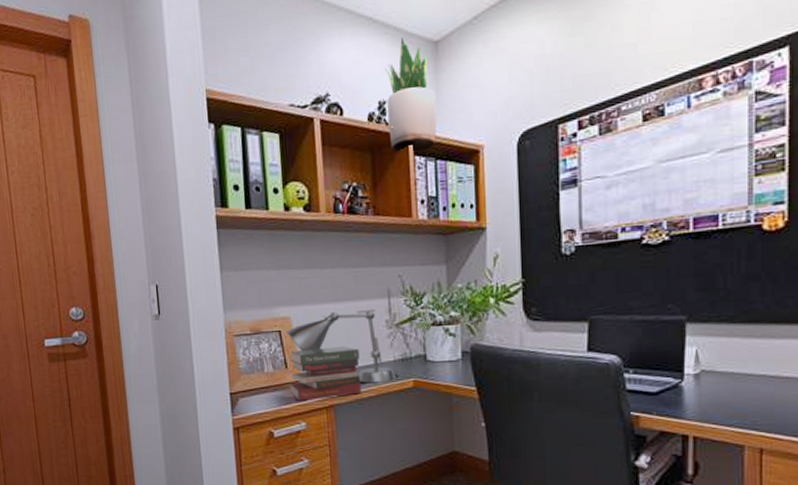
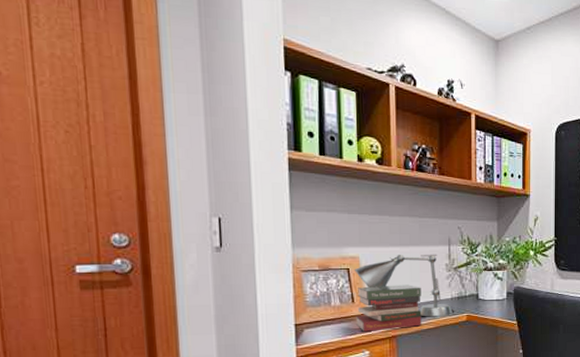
planter: present [385,37,437,153] -> none [455,30,495,127]

